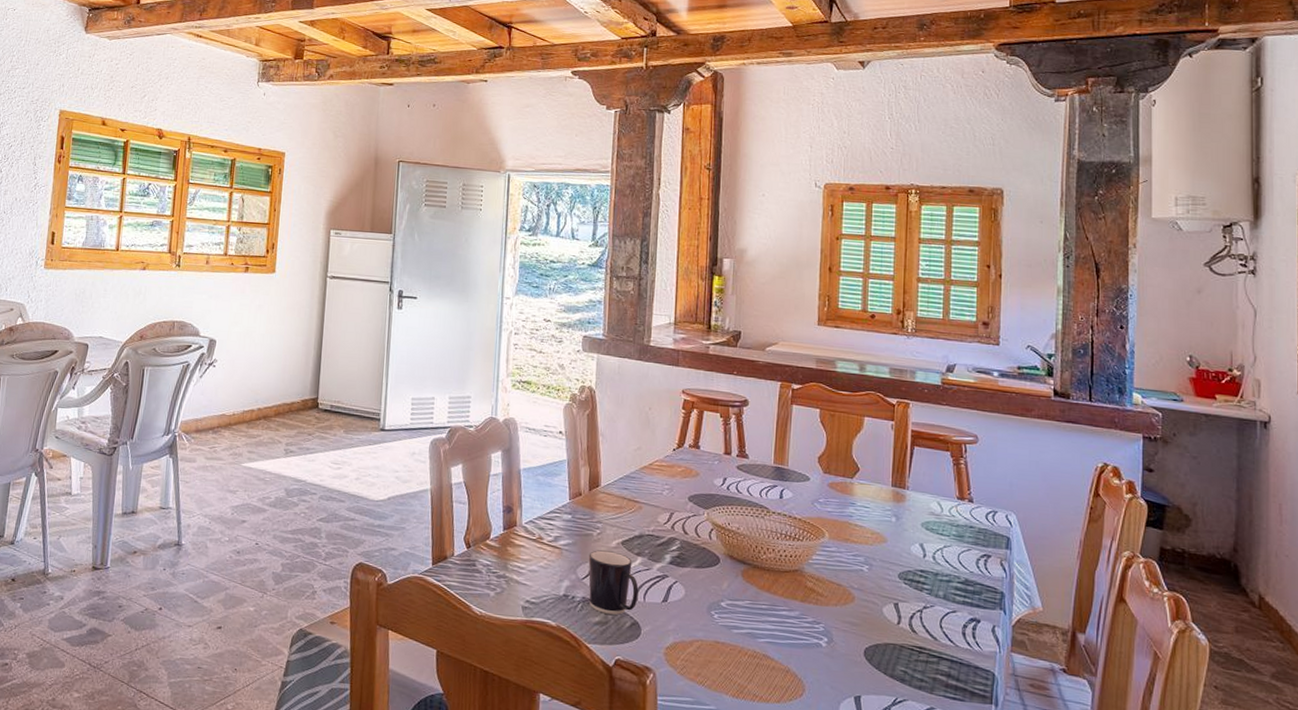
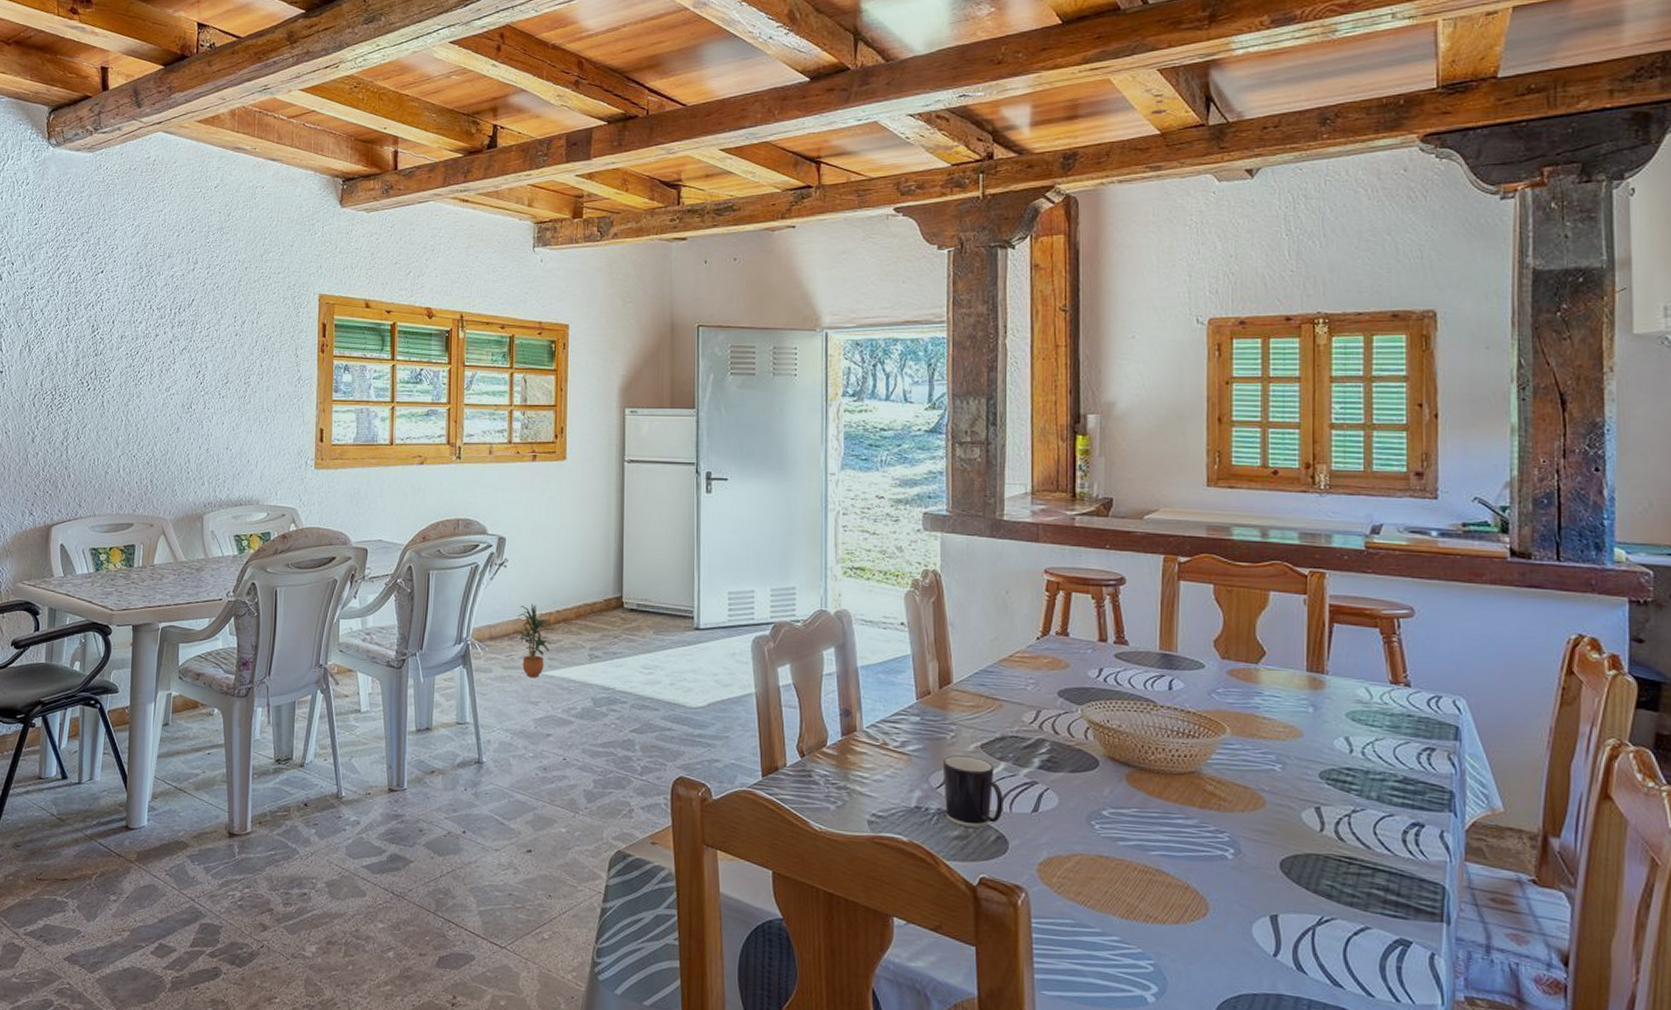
potted plant: none [219,401,256,468] -> present [515,604,556,677]

